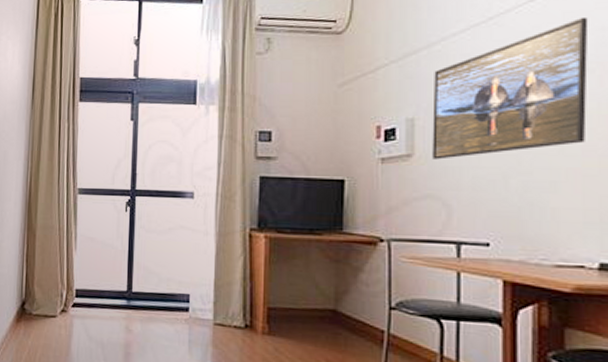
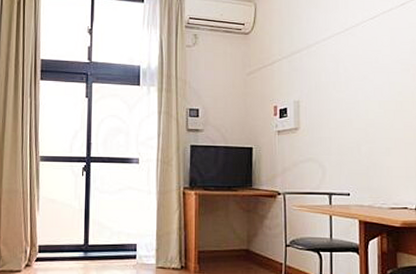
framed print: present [432,16,589,160] -> none [311,32,406,132]

